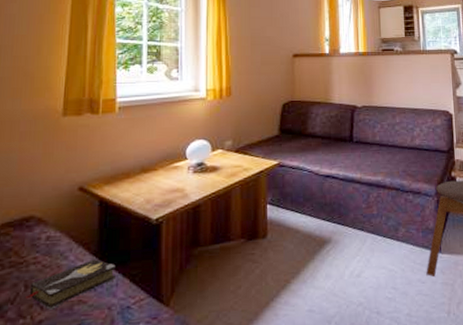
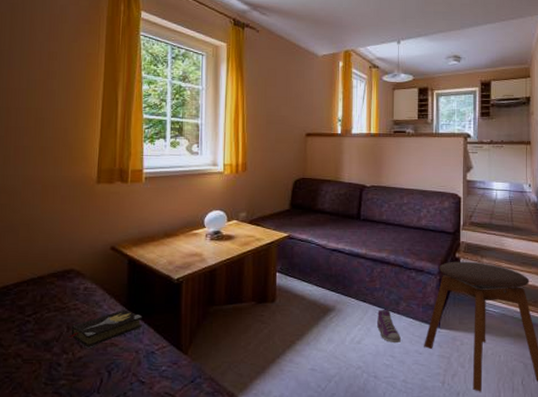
sneaker: none [376,236,402,273] -> present [377,309,401,342]

